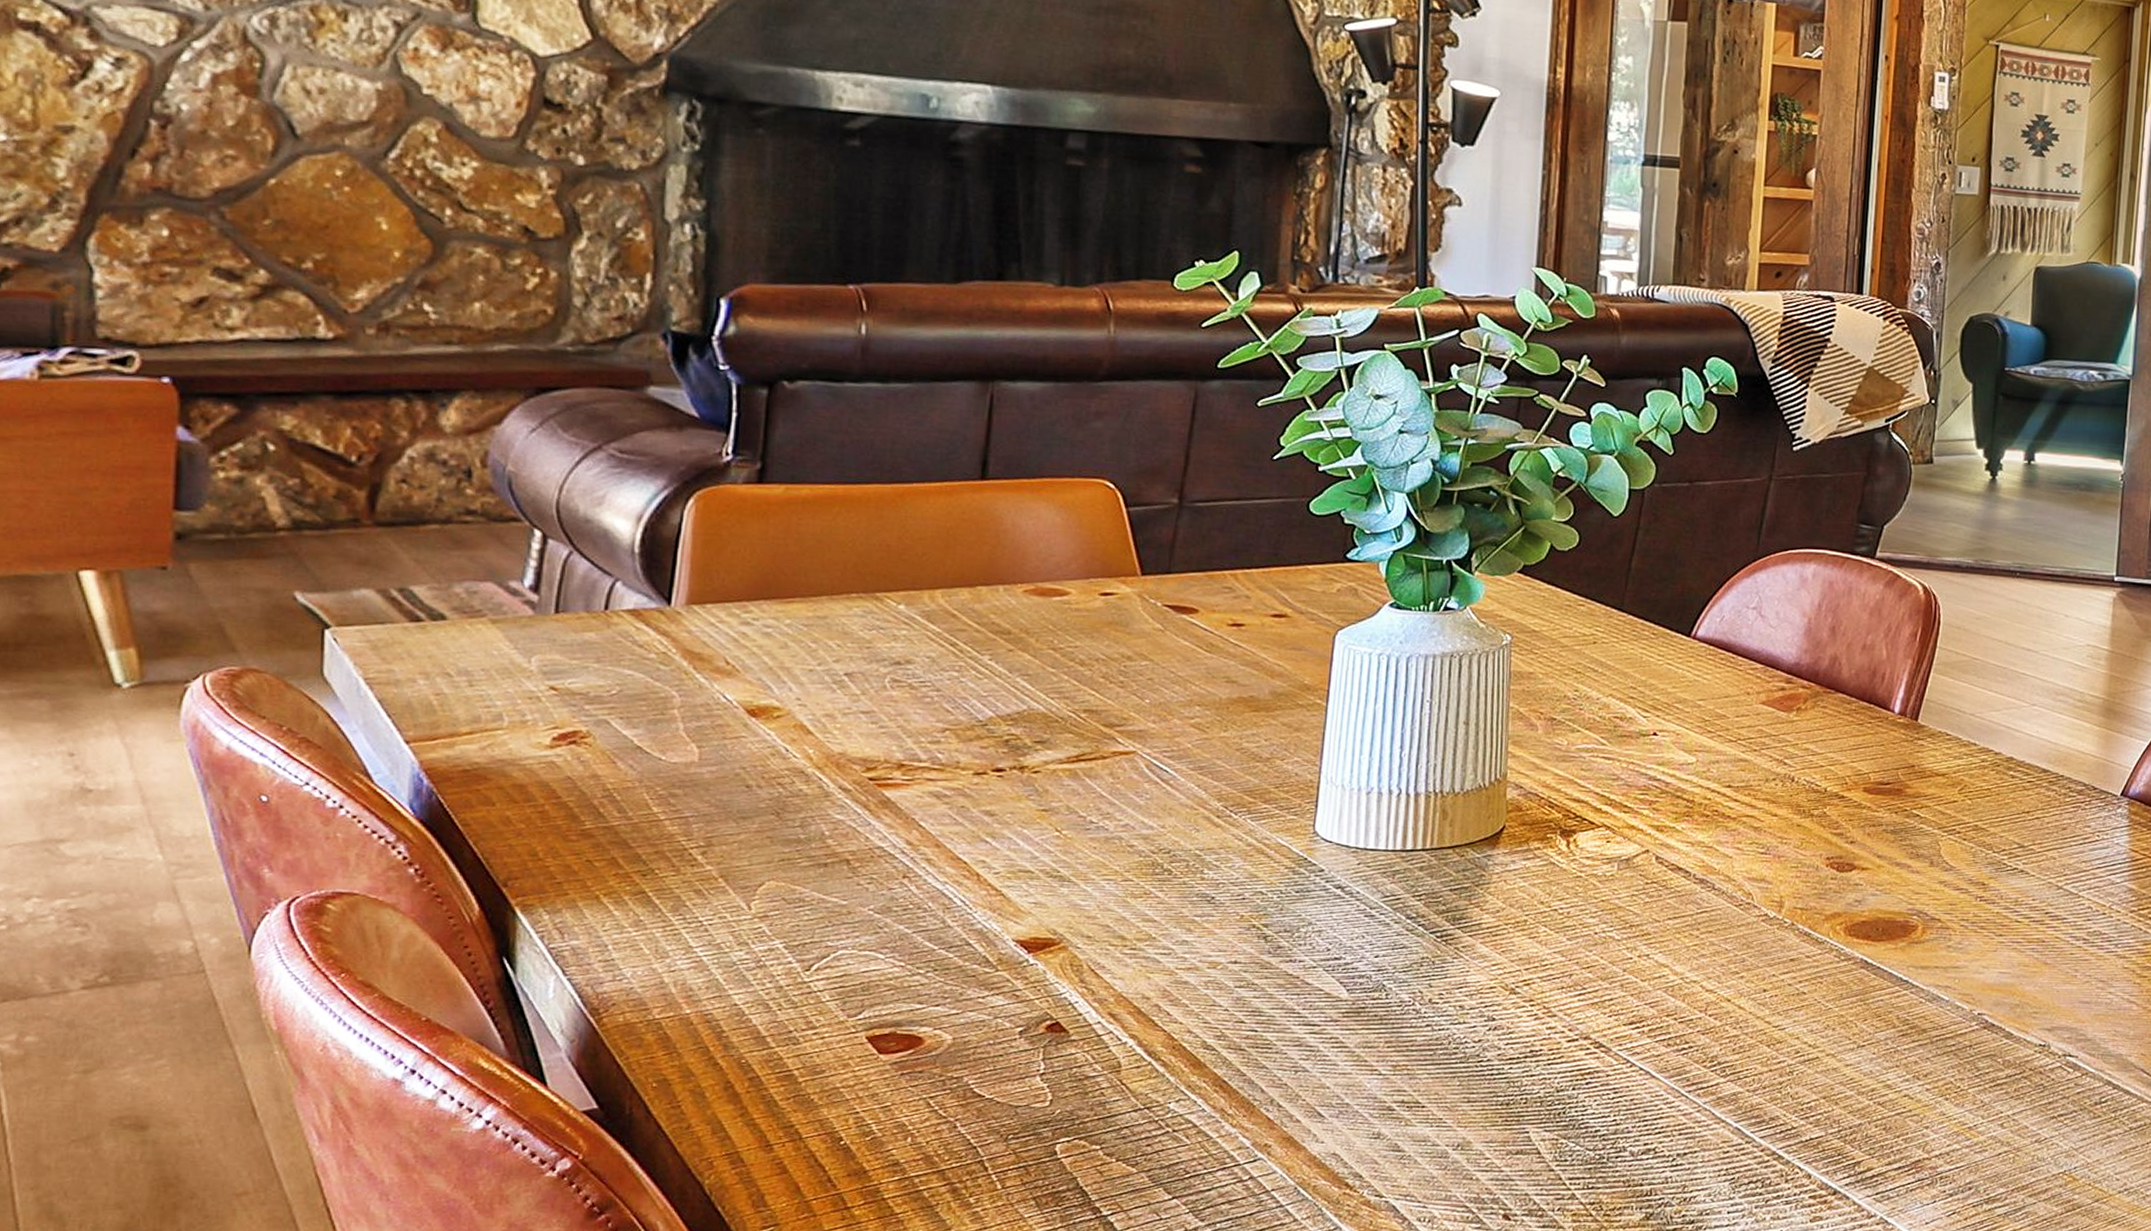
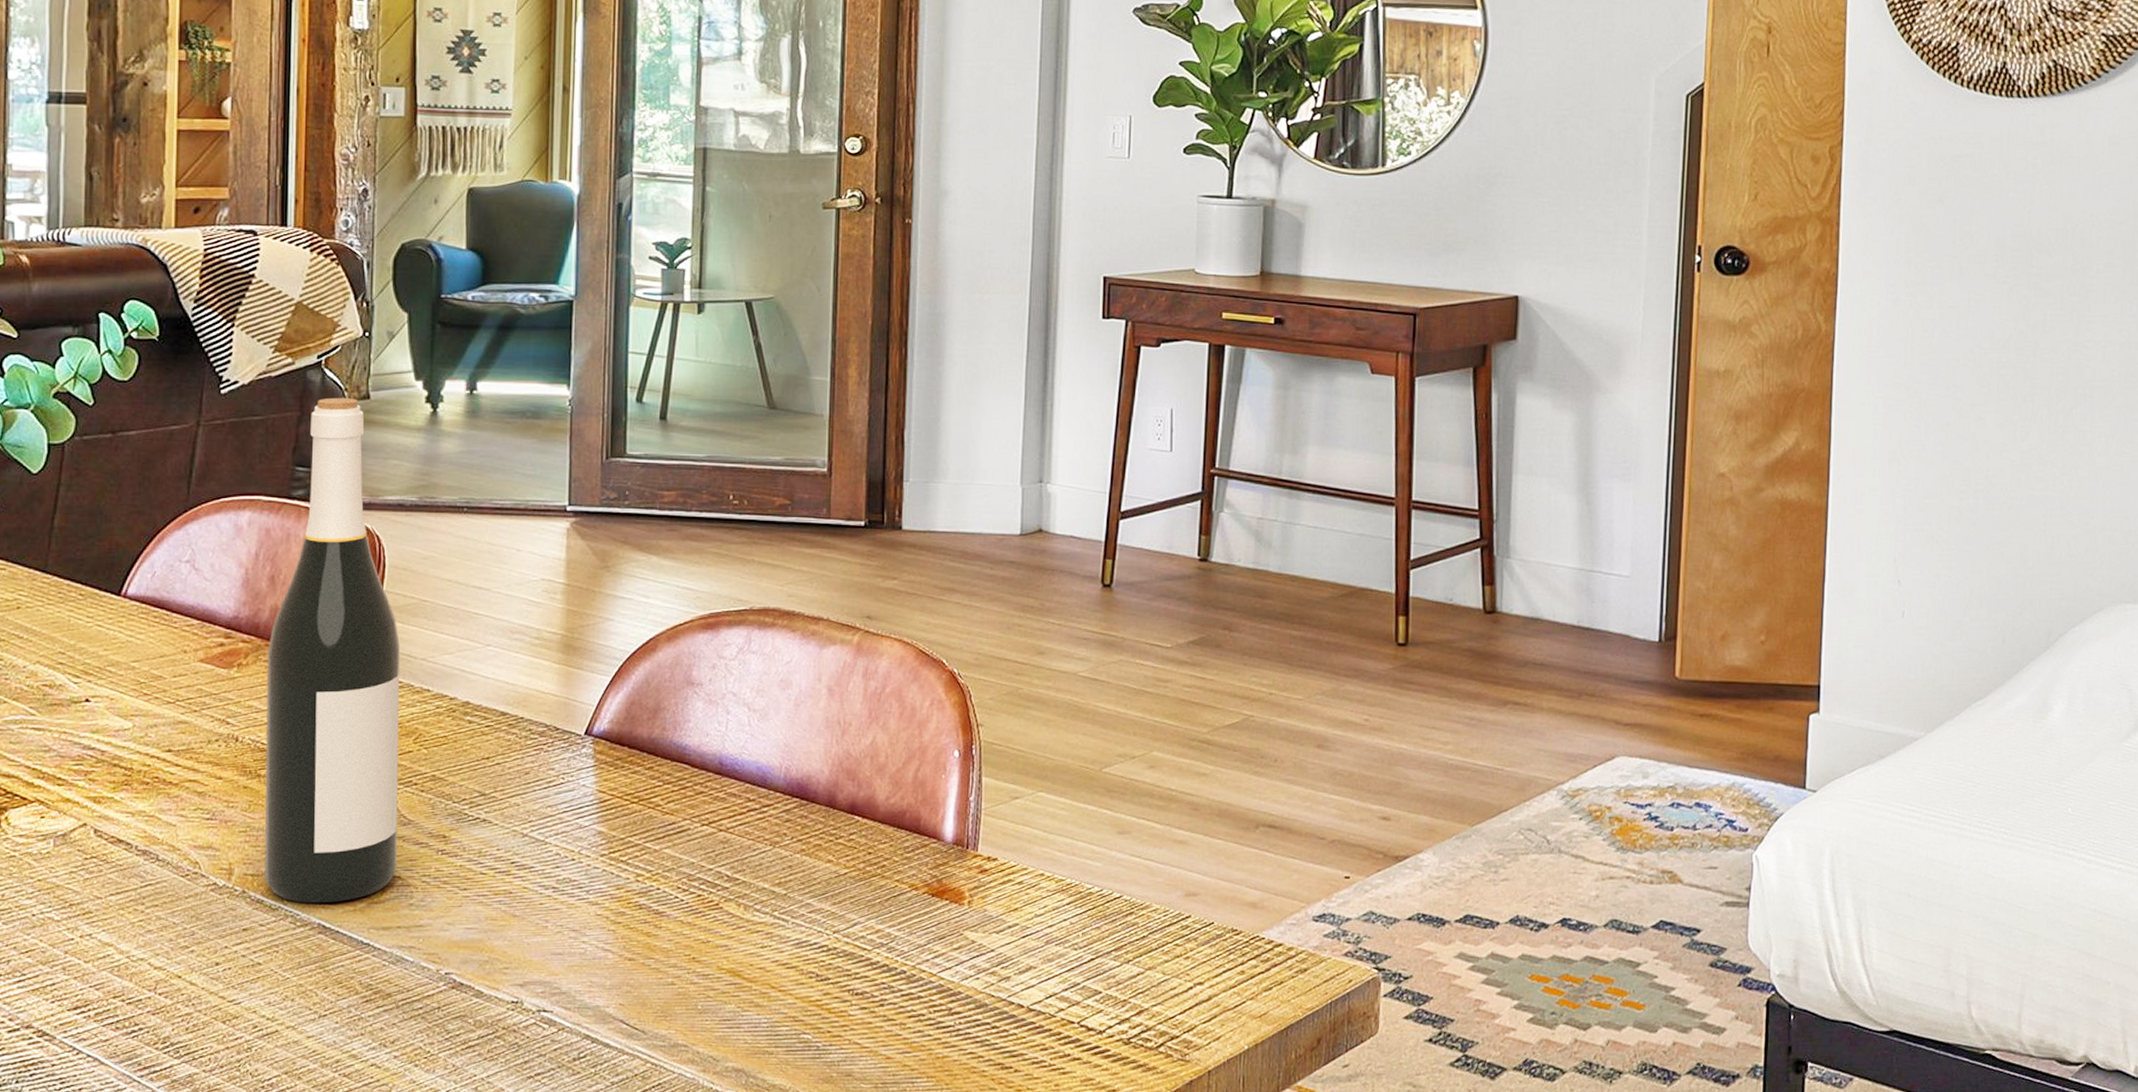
wine bottle: none [1812,460,1950,940] -> present [264,397,400,904]

